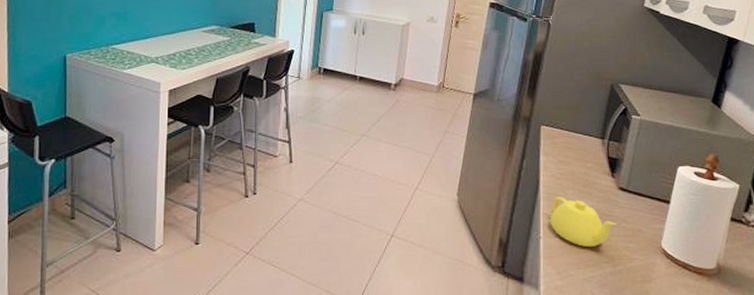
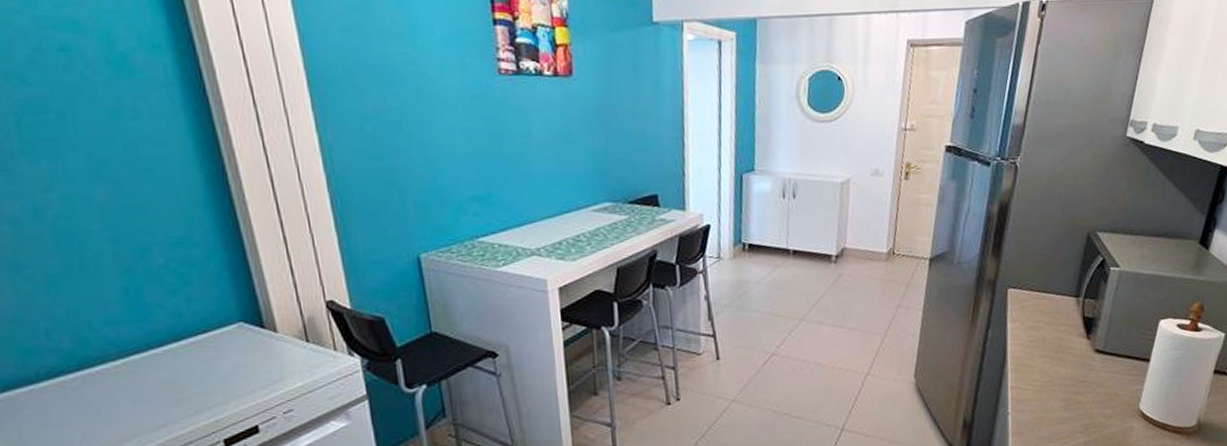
teapot: present [549,197,616,248] -> none [1018,366,1091,419]

